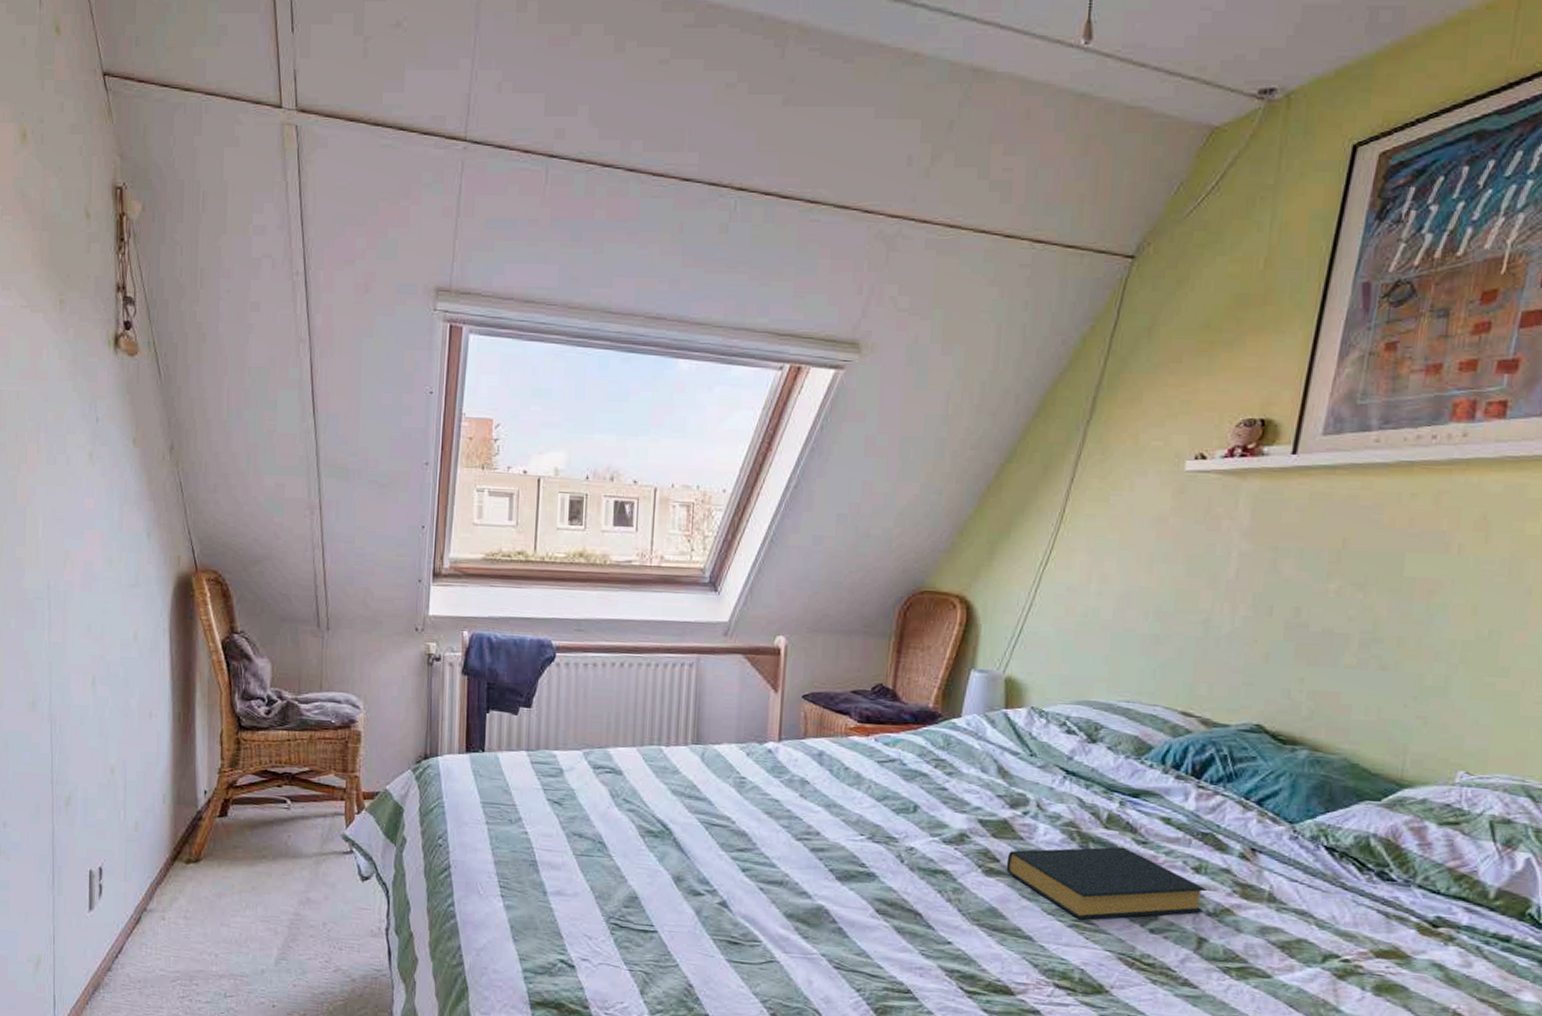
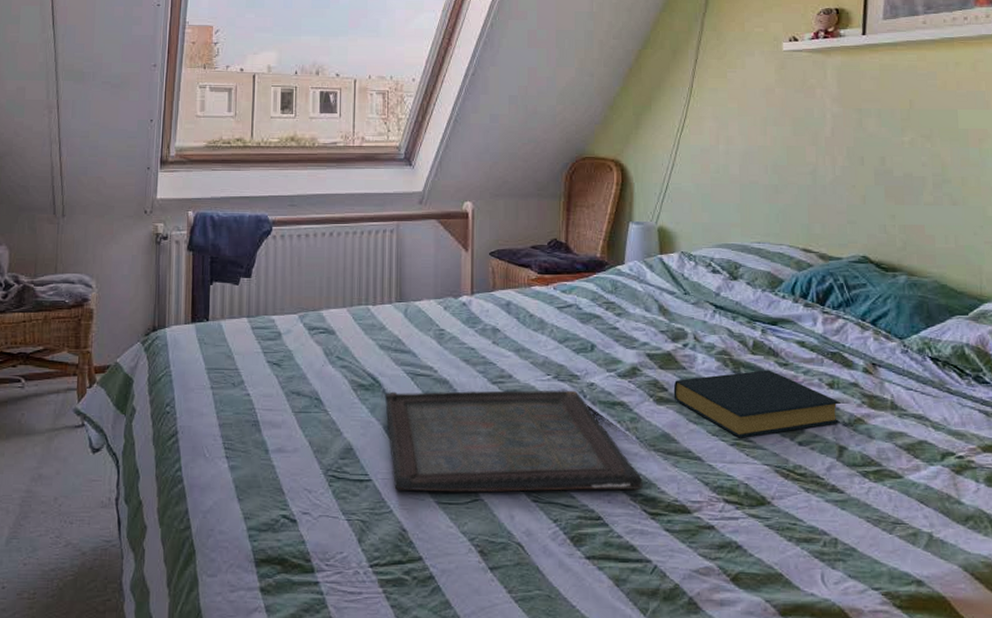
serving tray: none [675,840,962,966] -> present [385,390,643,492]

